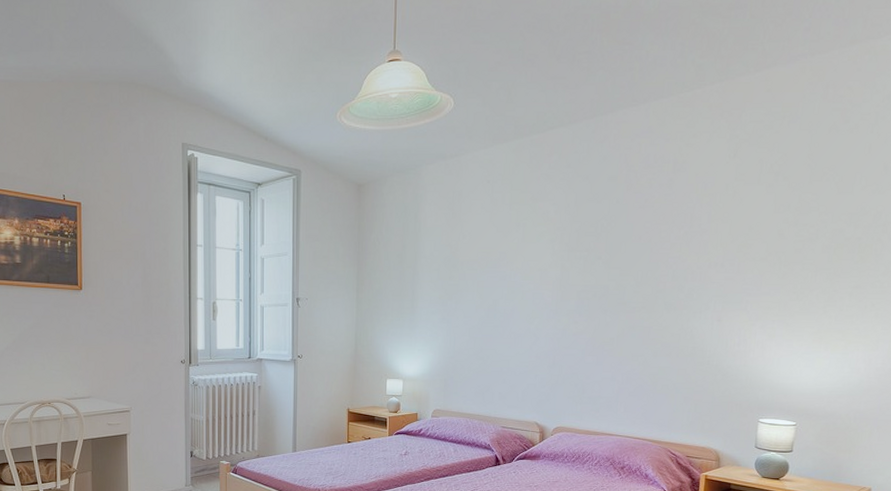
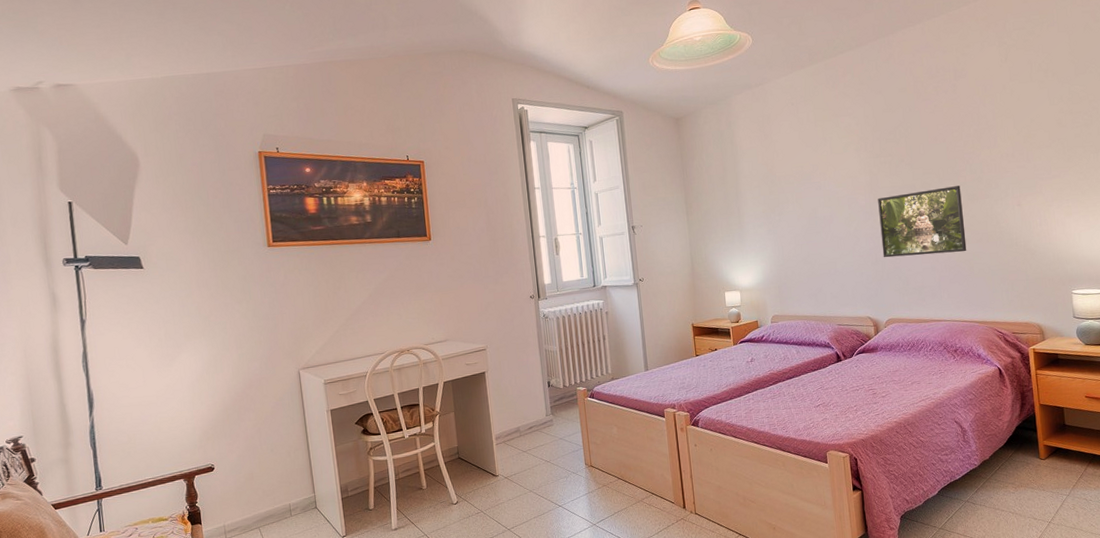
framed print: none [561,292,659,365] -> present [878,185,967,258]

